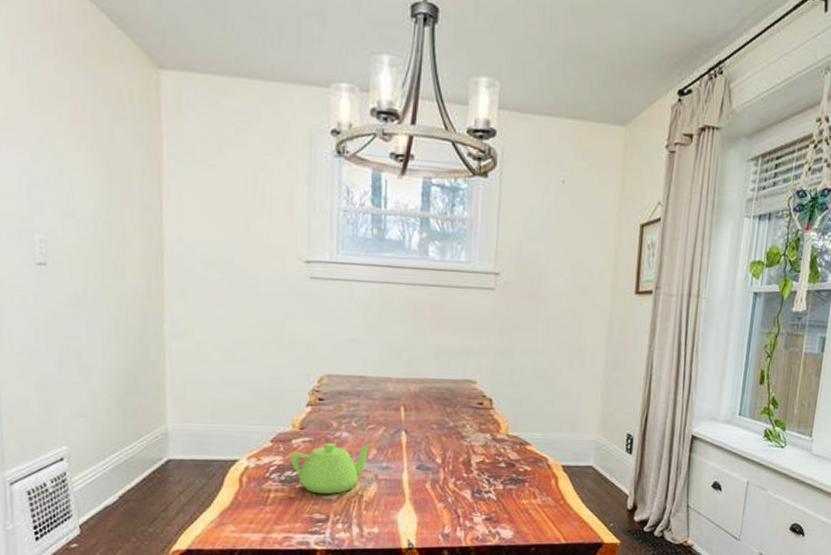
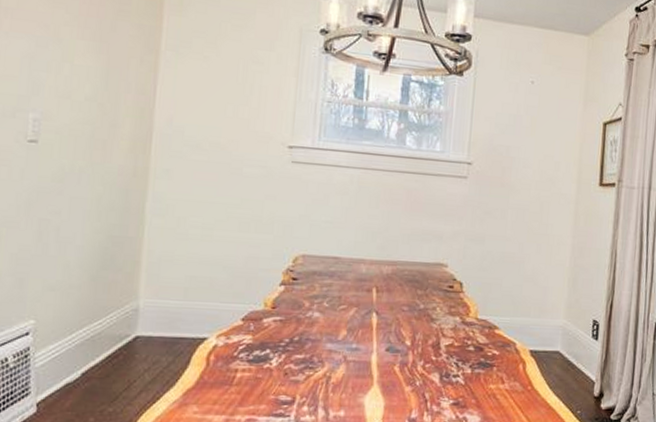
teapot: present [289,443,374,494] -> none [259,323,344,375]

